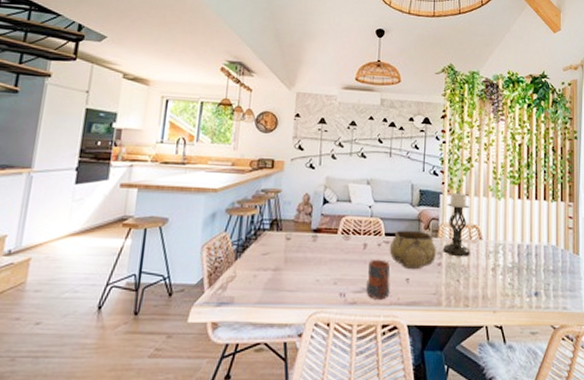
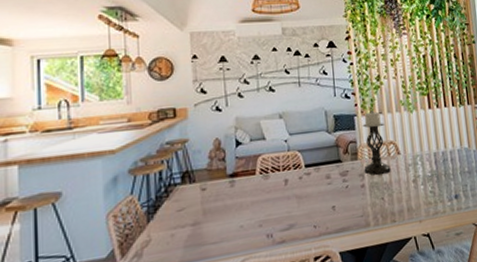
mug: present [366,259,391,300] -> none [292,192,318,234]
decorative bowl: present [389,230,437,270] -> none [311,156,359,197]

